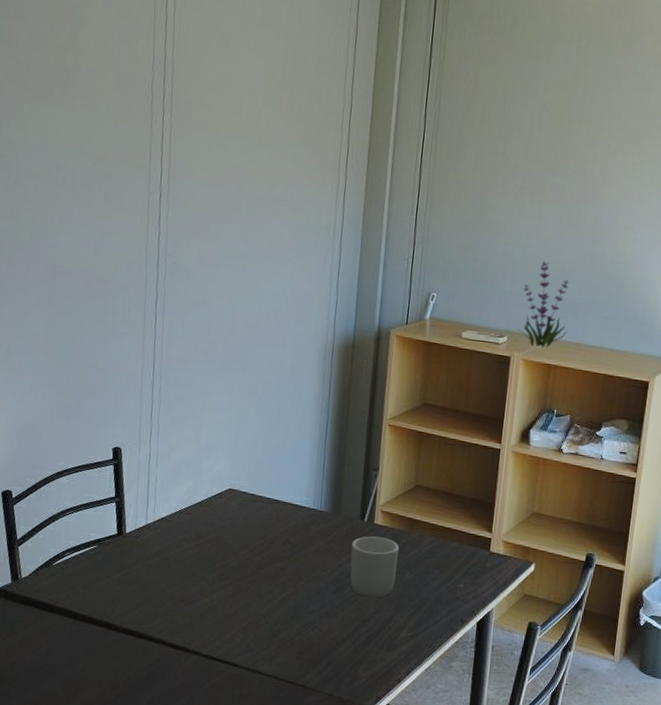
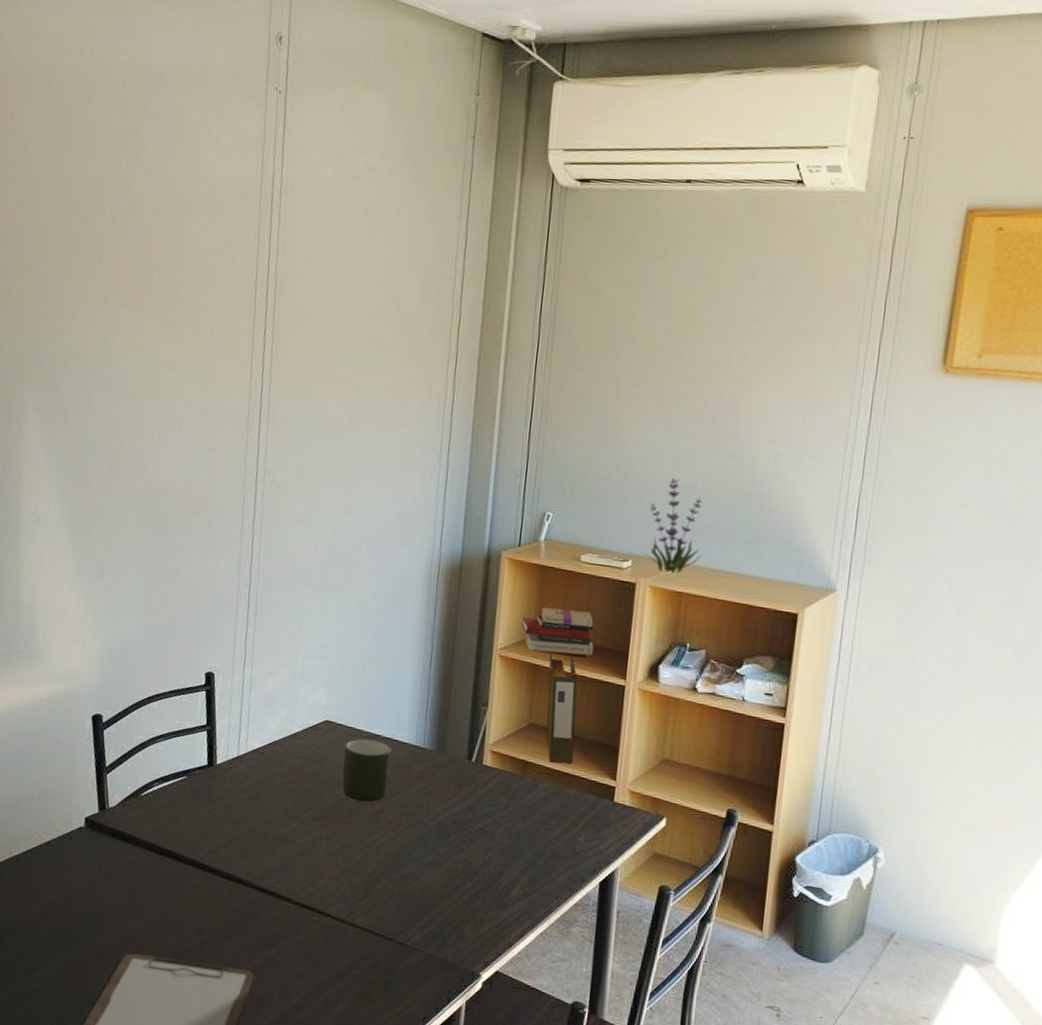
mug: none [245,504,292,563] -> present [342,738,392,804]
mug: present [350,536,400,598] -> none [455,778,511,848]
books: none [408,380,473,425] -> present [521,607,594,658]
binder: none [430,421,459,521] -> present [545,652,578,765]

